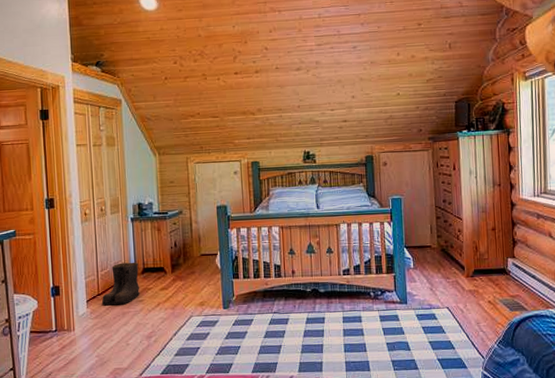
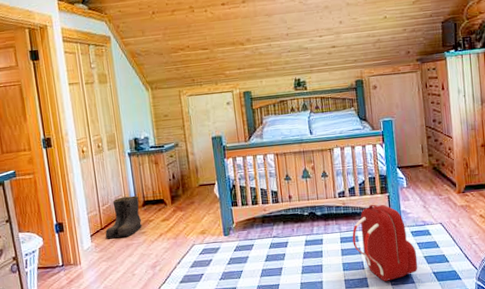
backpack: none [355,284,423,366] -> present [352,204,418,281]

